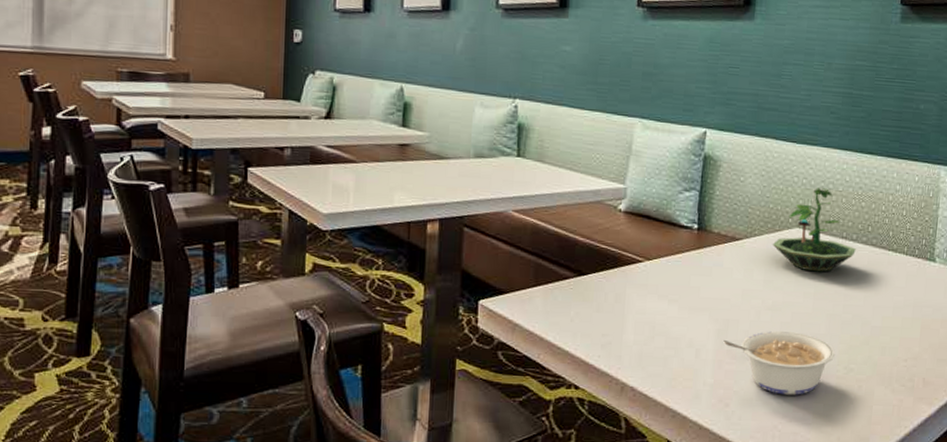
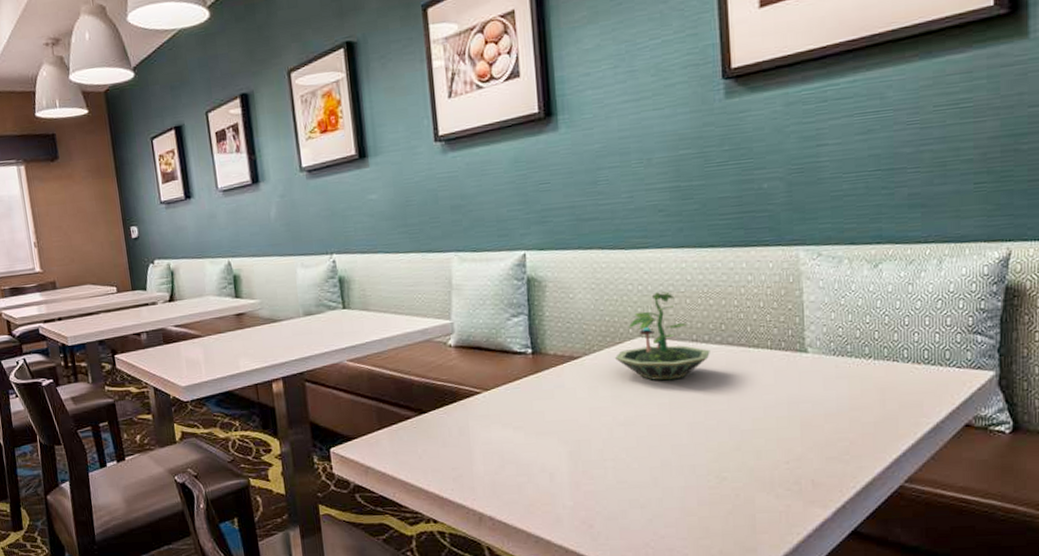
legume: present [723,331,835,395] -> none [577,445,702,511]

